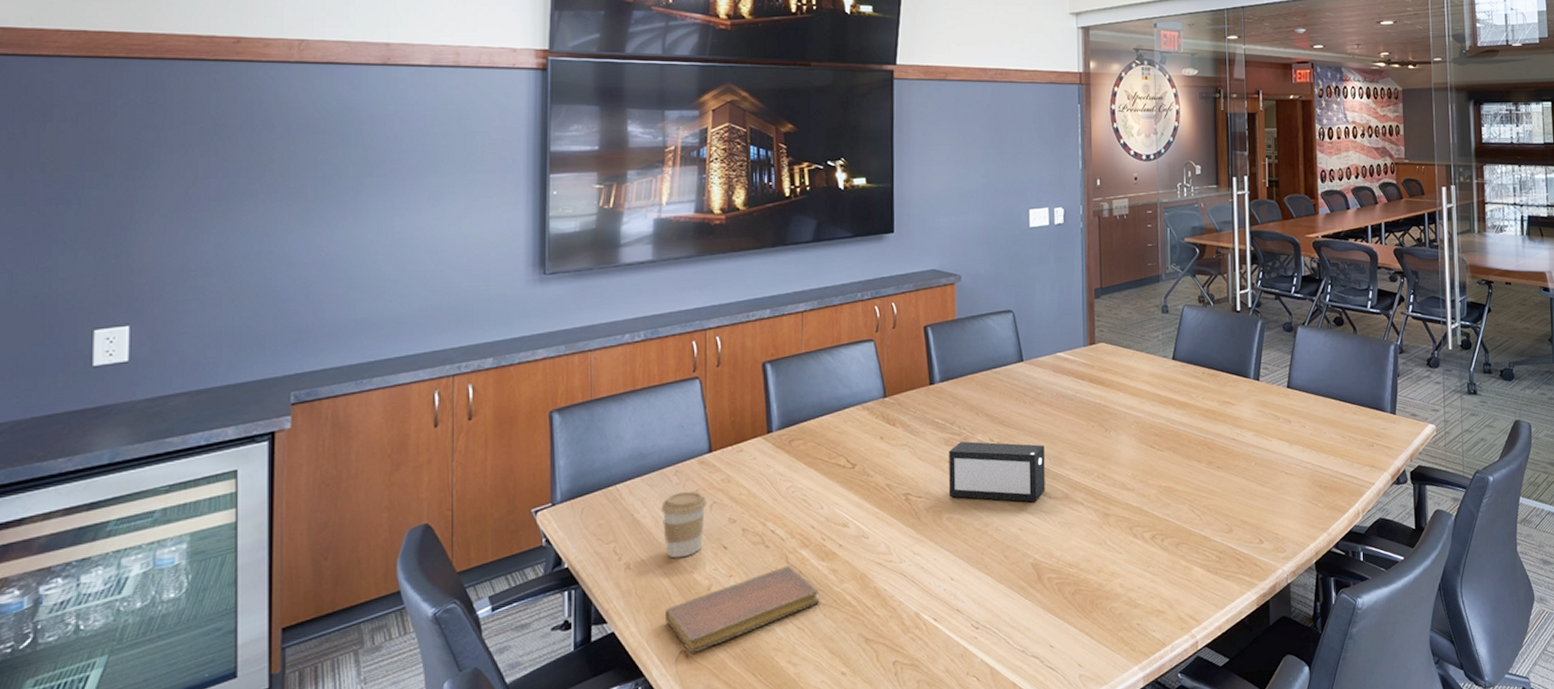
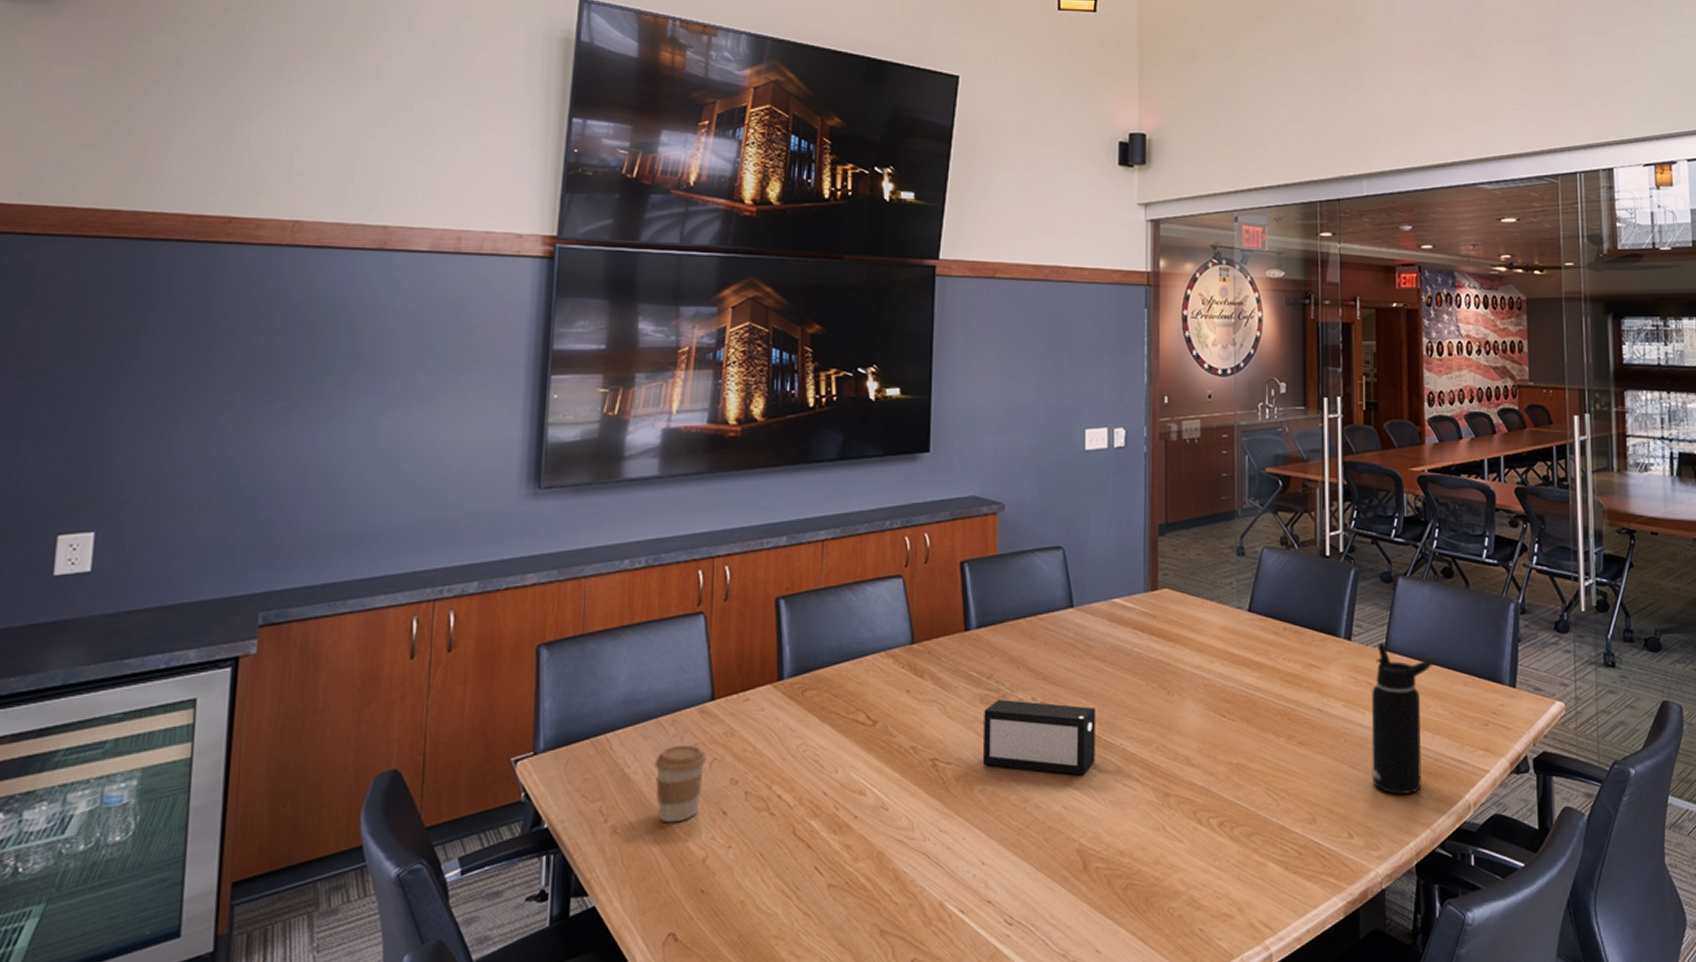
notebook: present [665,565,820,654] -> none [653,838,830,937]
water bottle: none [1276,382,1328,506] -> present [1371,643,1434,795]

